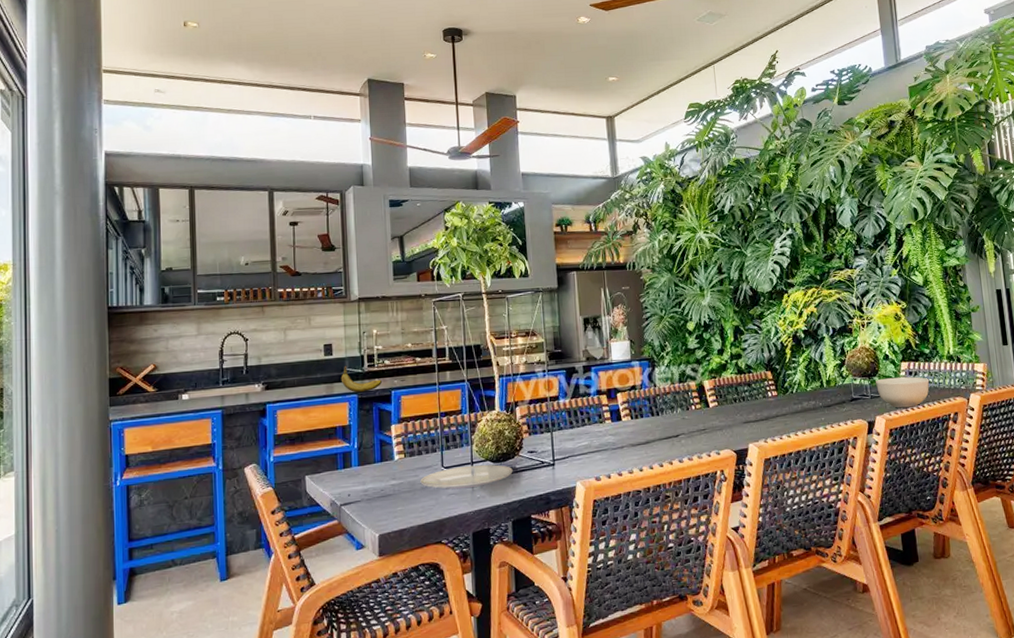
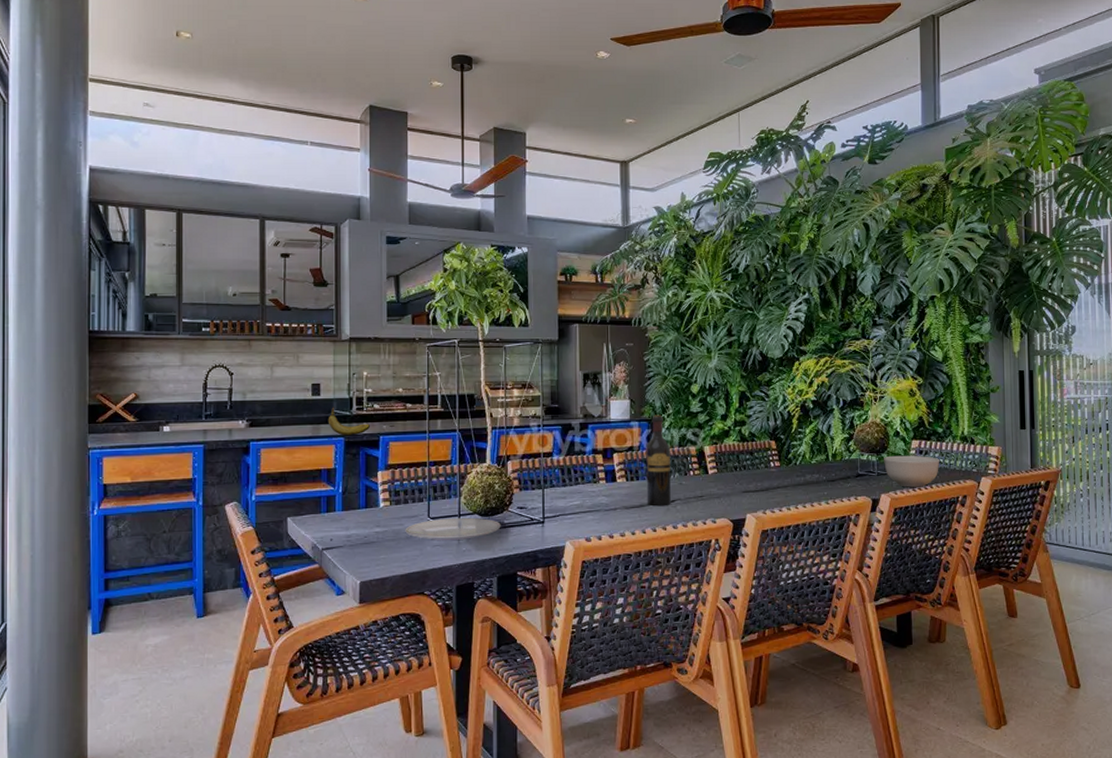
wine bottle: none [648,353,675,442] -> present [646,414,671,505]

